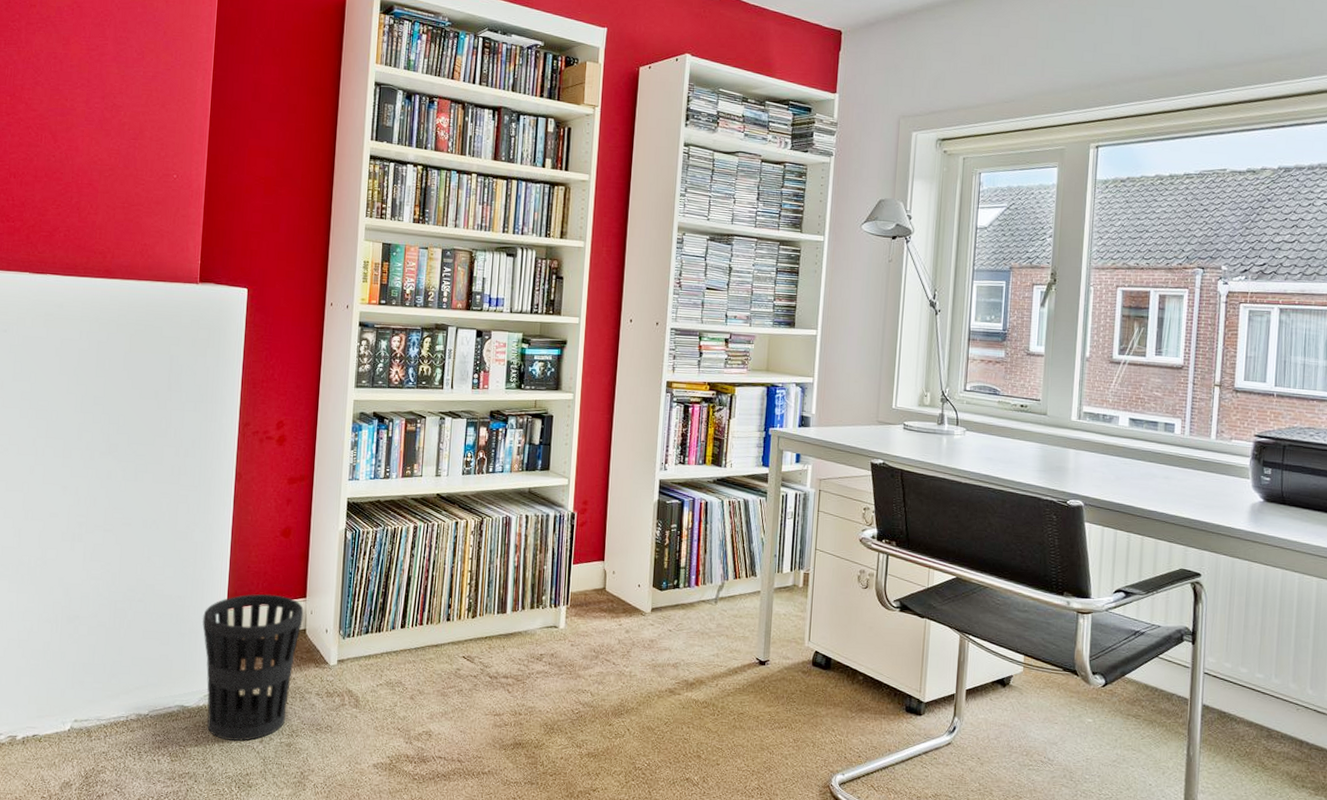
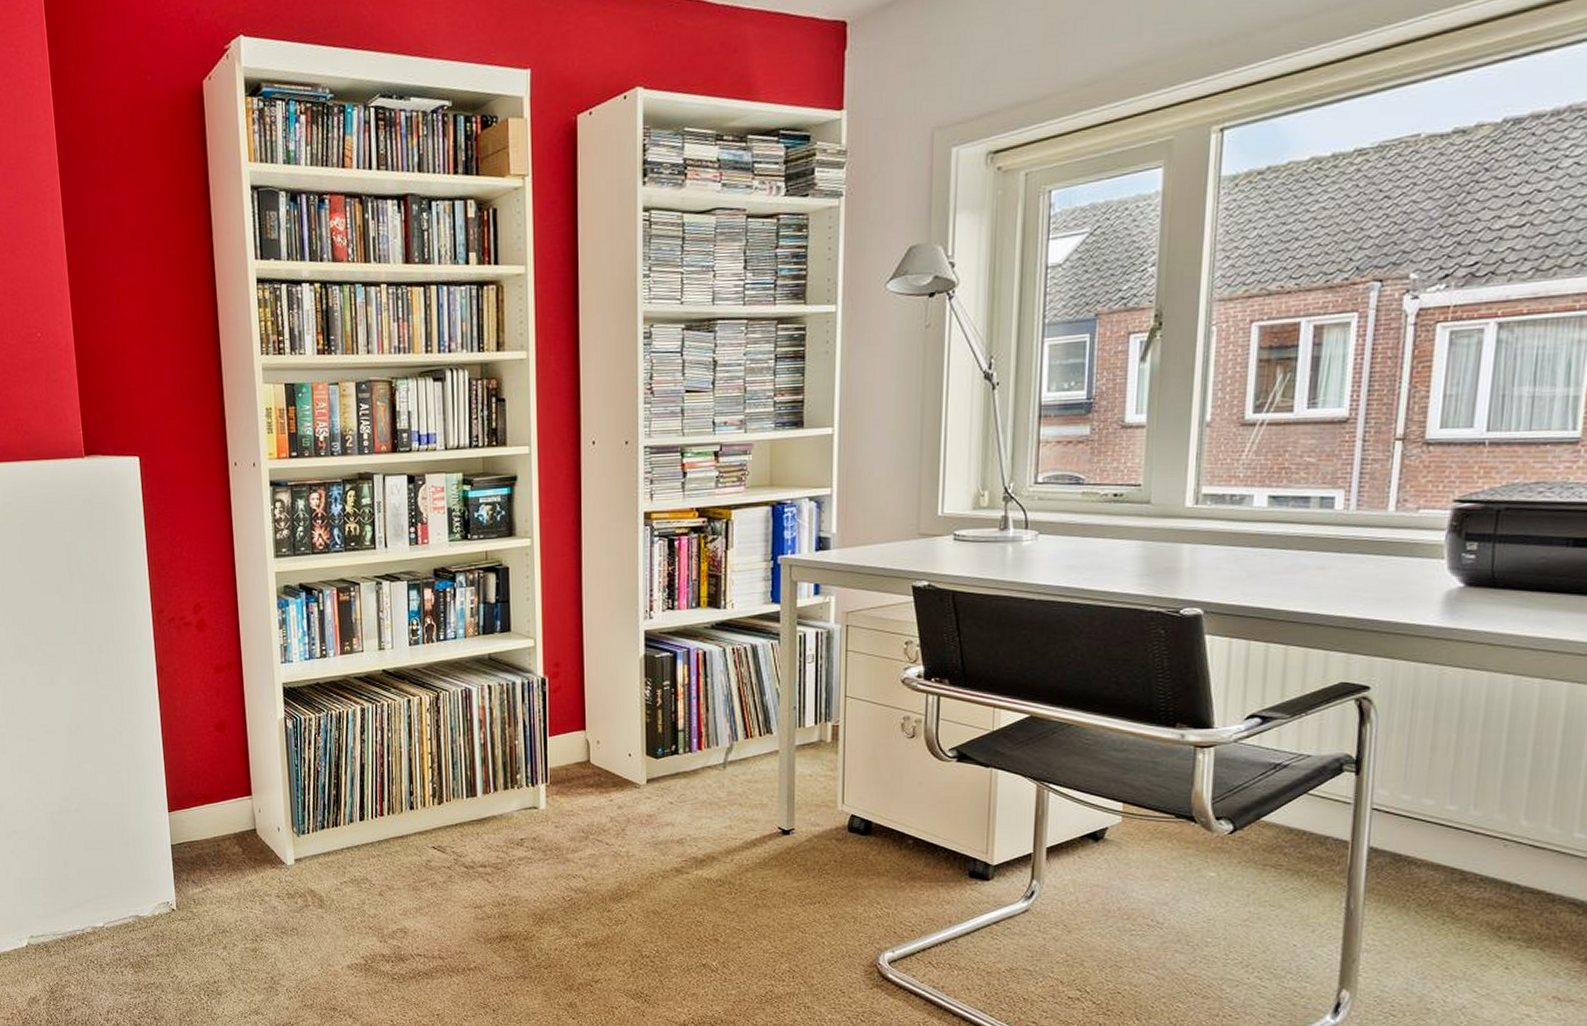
wastebasket: present [202,593,304,741] -> none [144,794,252,948]

